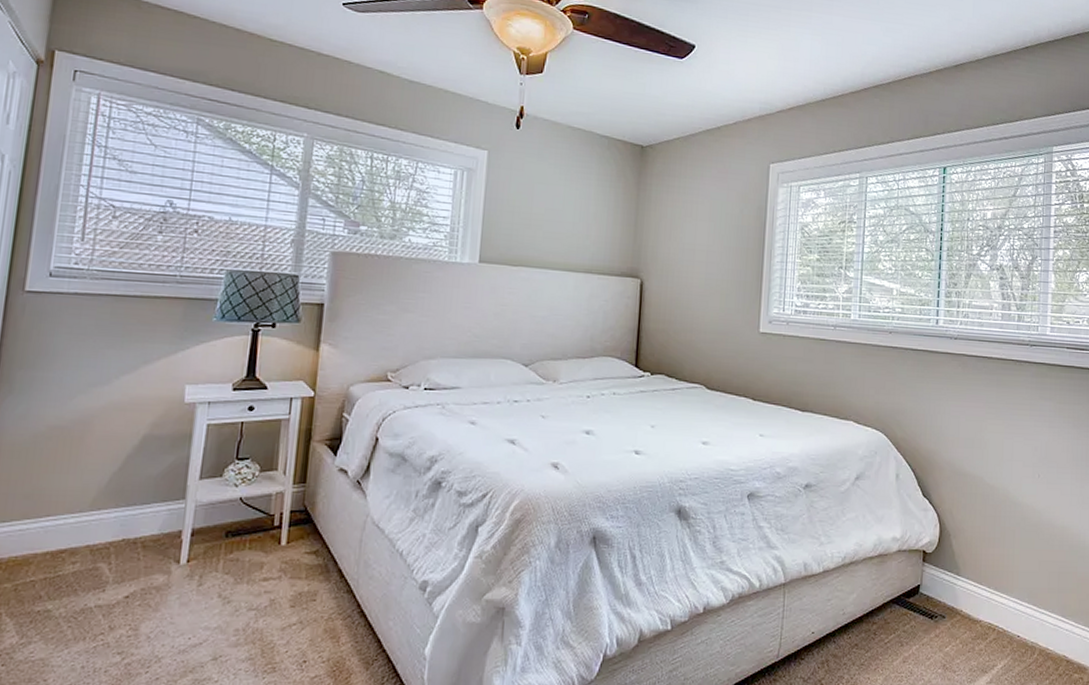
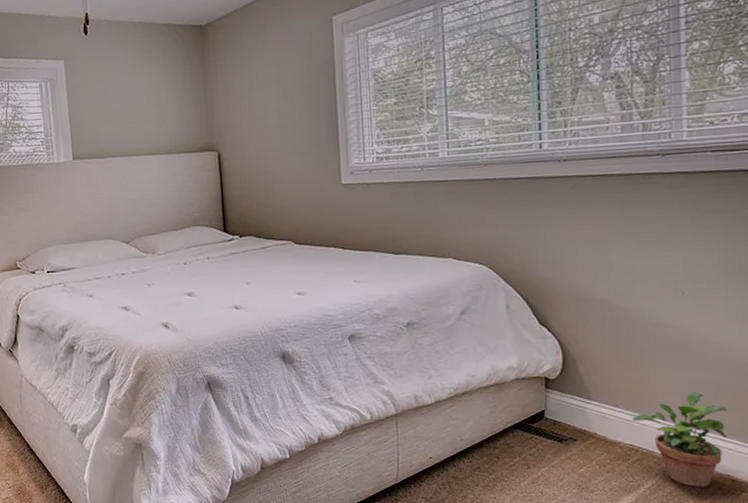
potted plant: none [992,572,1066,668] -> present [631,392,727,487]

